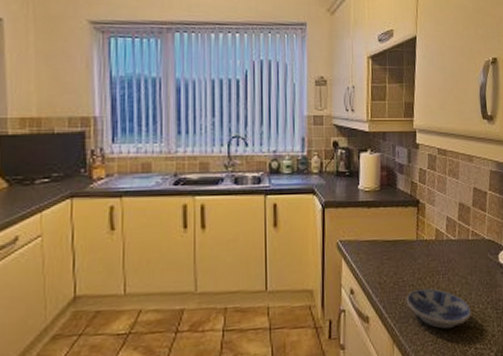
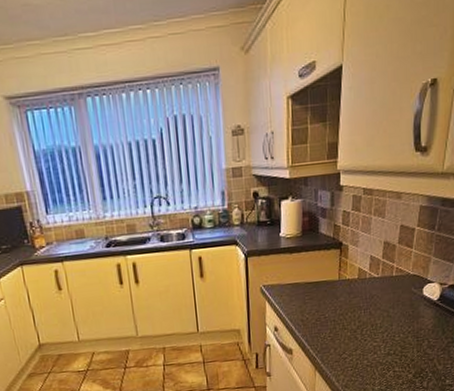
bowl: present [406,288,472,329] -> none [327,322,392,356]

